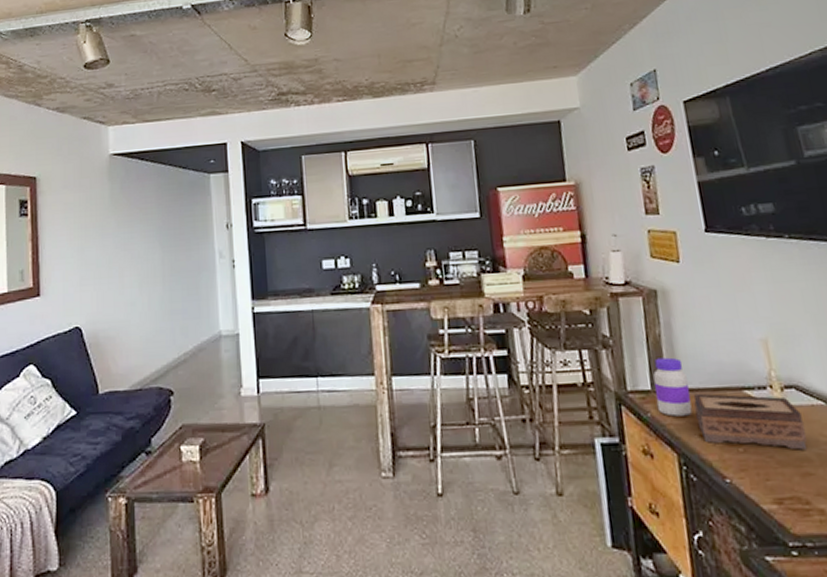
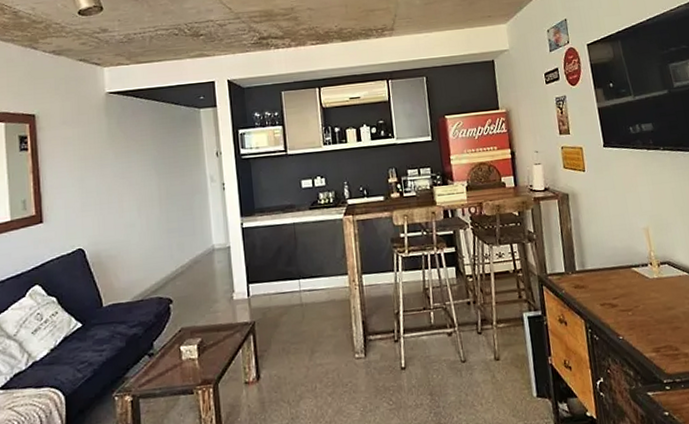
jar: present [653,357,692,417] -> none [566,246,595,292]
tissue box: present [694,393,808,450] -> none [596,271,677,310]

